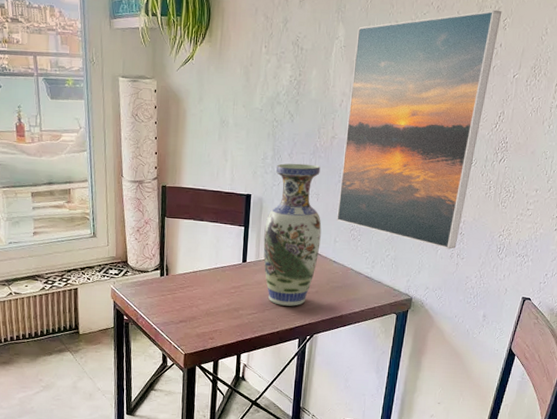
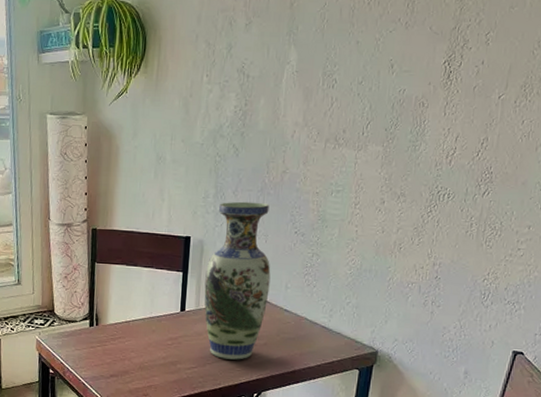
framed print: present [337,9,502,249] -> none [288,23,484,296]

